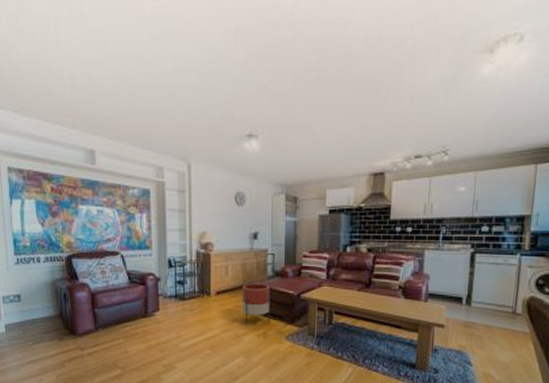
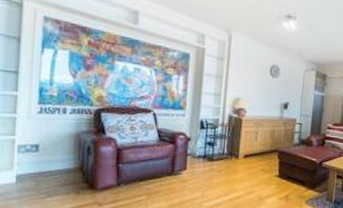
planter: present [242,283,270,325] -> none [267,149,296,188]

